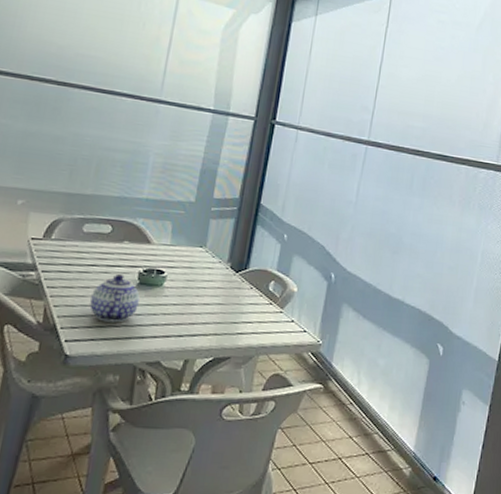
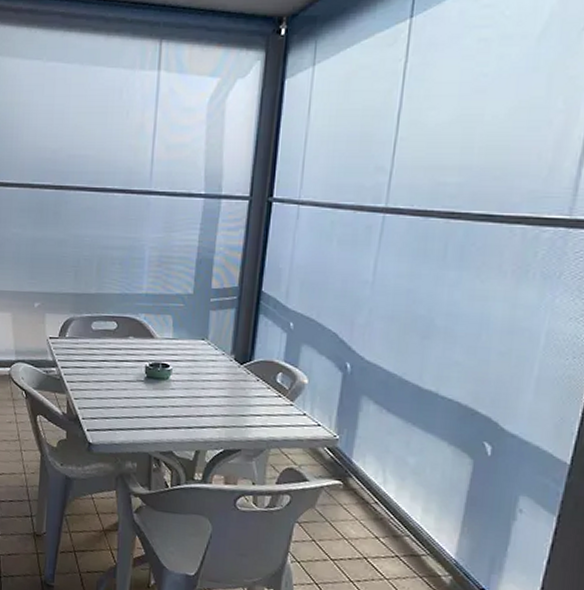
teapot: present [89,273,140,323] -> none [105,368,148,414]

